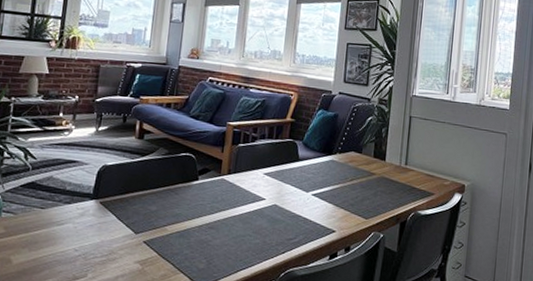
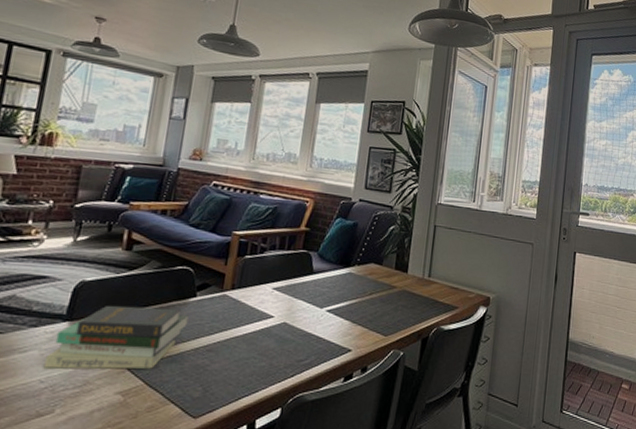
books: none [77,186,193,242] -> present [43,305,189,370]

